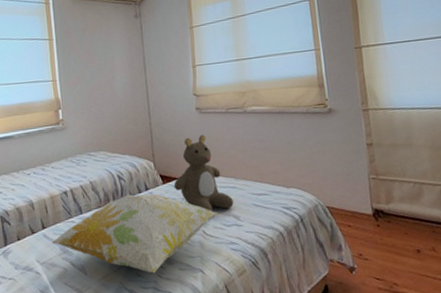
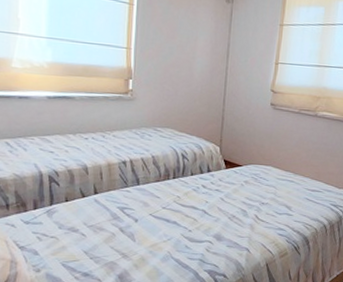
decorative pillow: present [51,194,219,274] -> none [102,173,273,247]
teddy bear: present [173,134,234,211] -> none [235,129,289,199]

